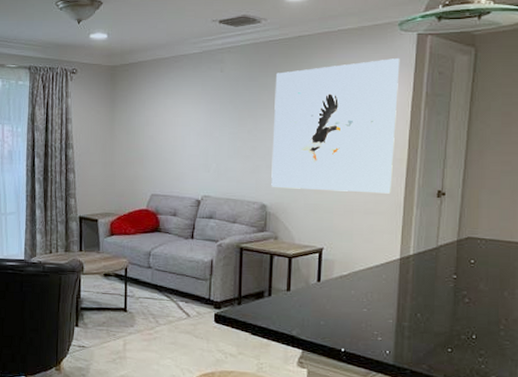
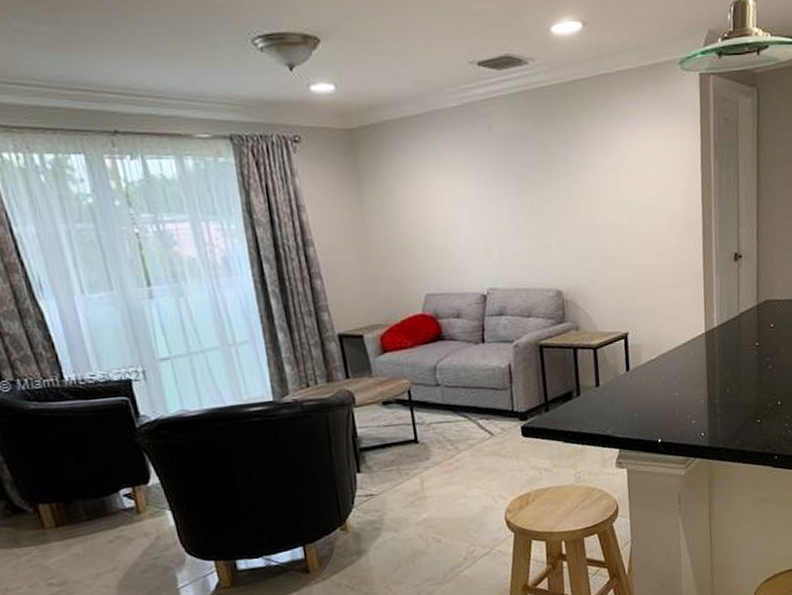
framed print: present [271,58,400,194] -> none [553,104,690,270]

